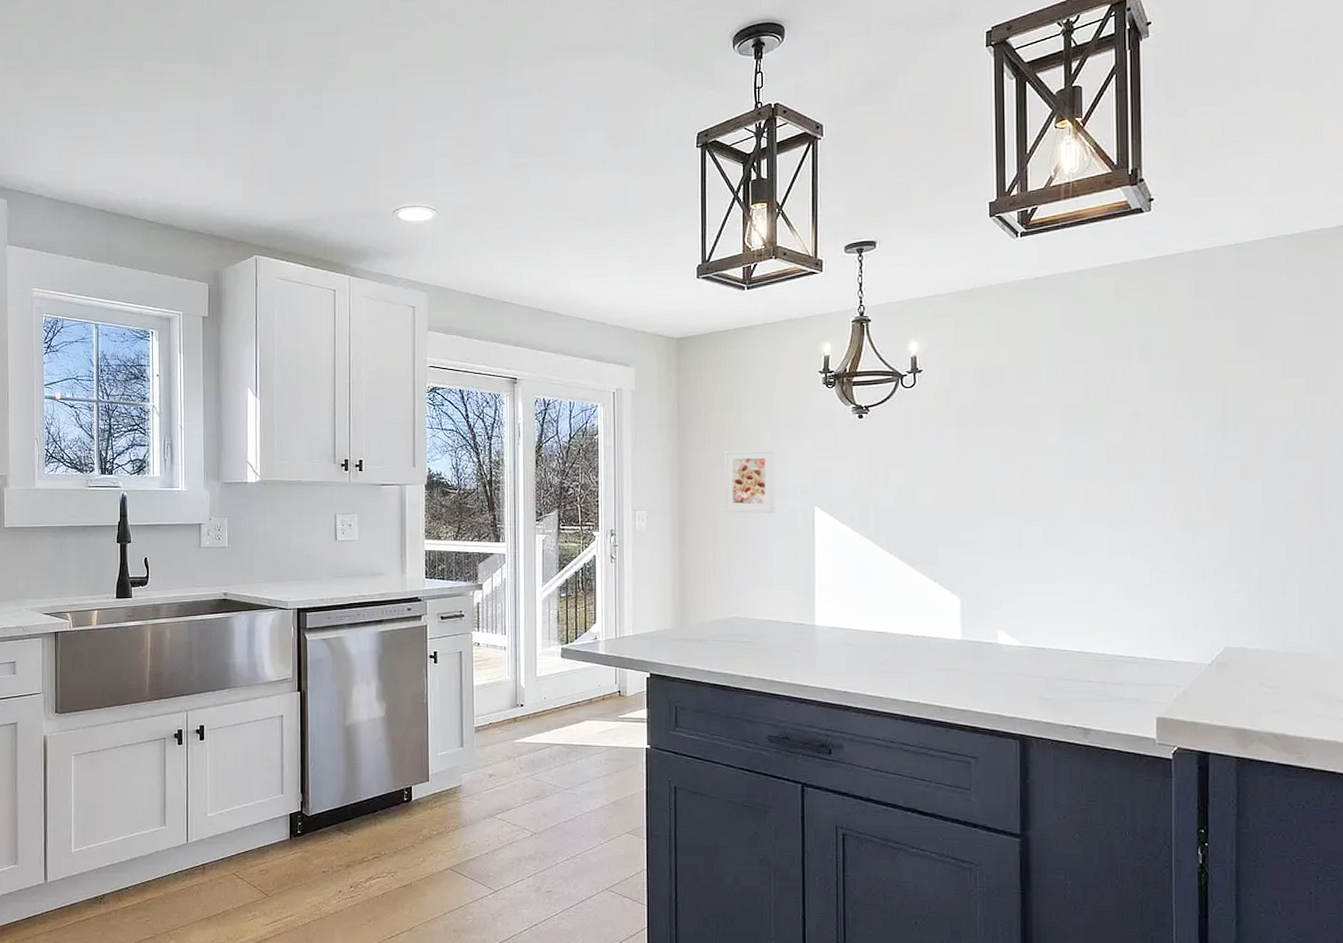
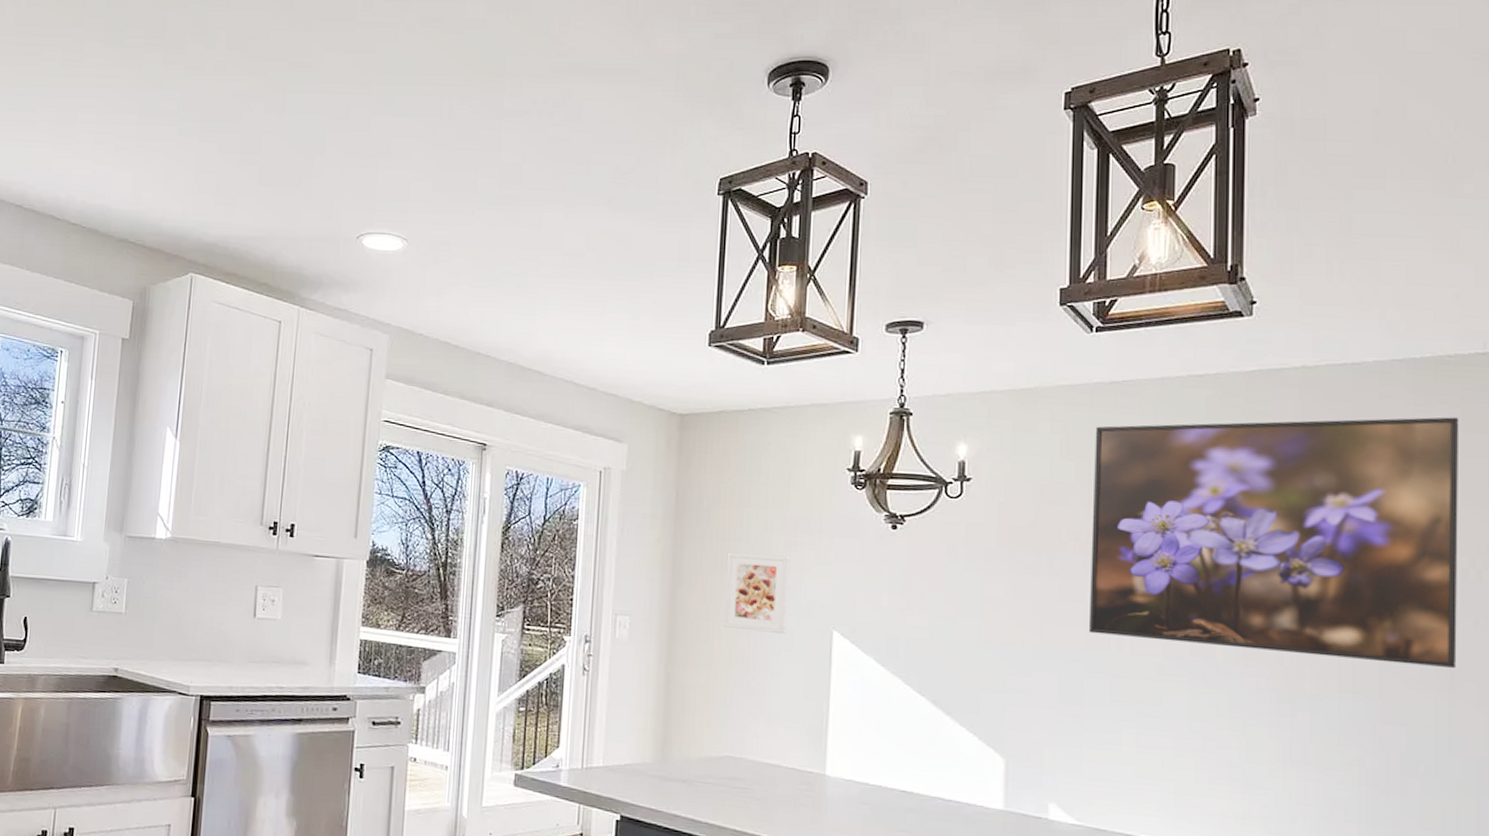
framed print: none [1023,282,1326,491] -> present [1088,417,1460,668]

